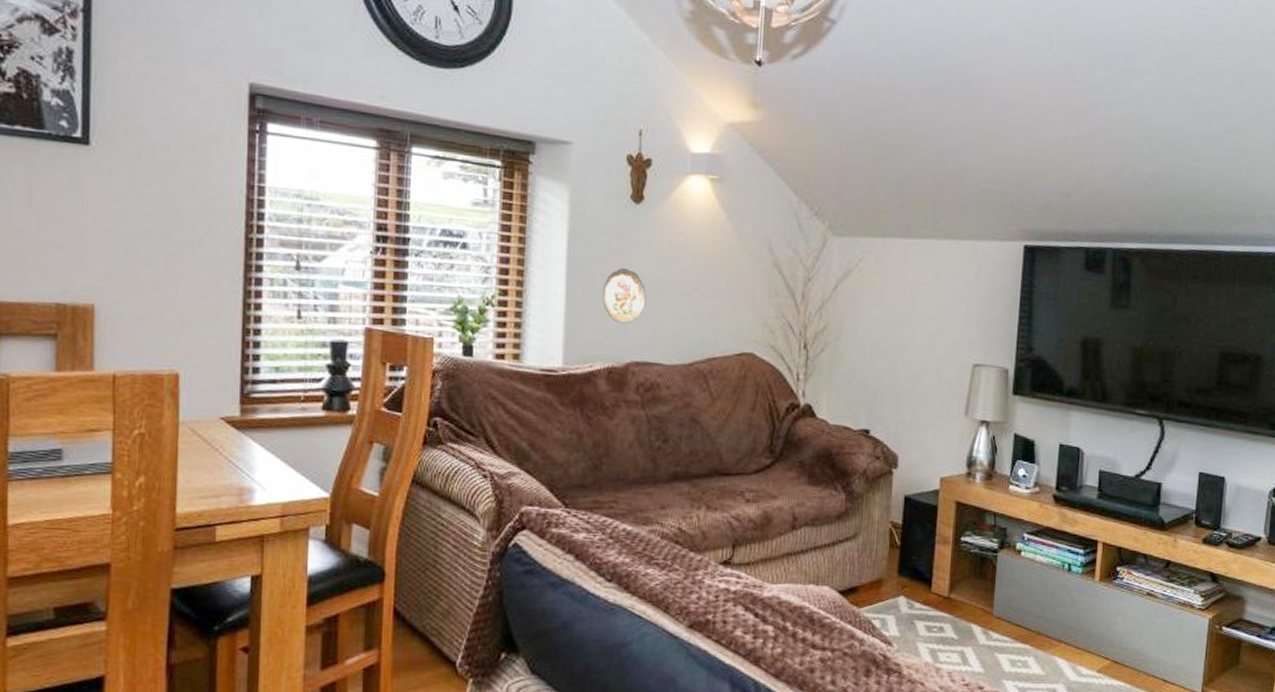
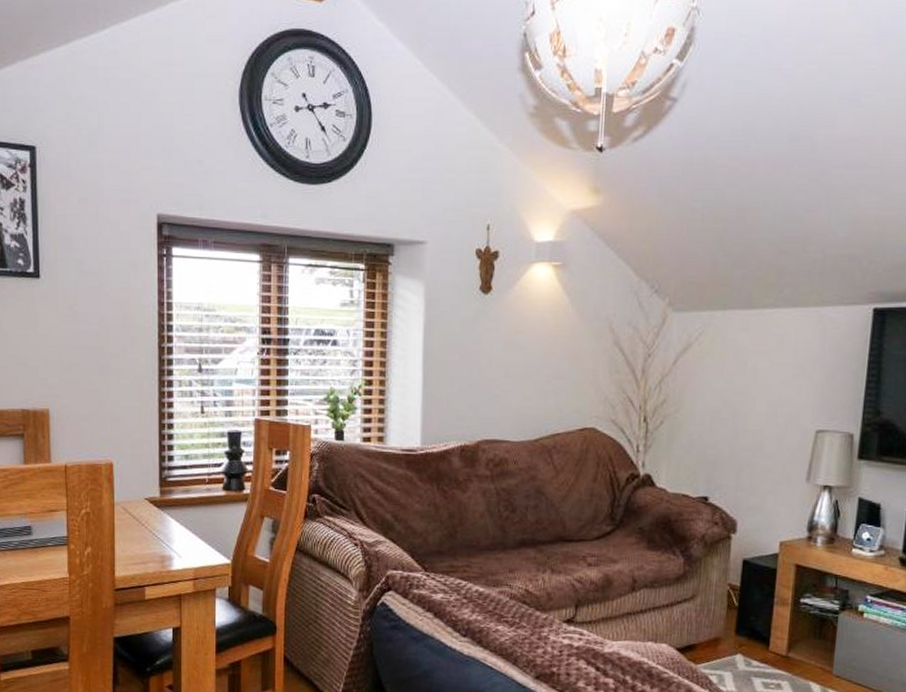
decorative plate: present [602,267,647,325] -> none [455,354,495,407]

